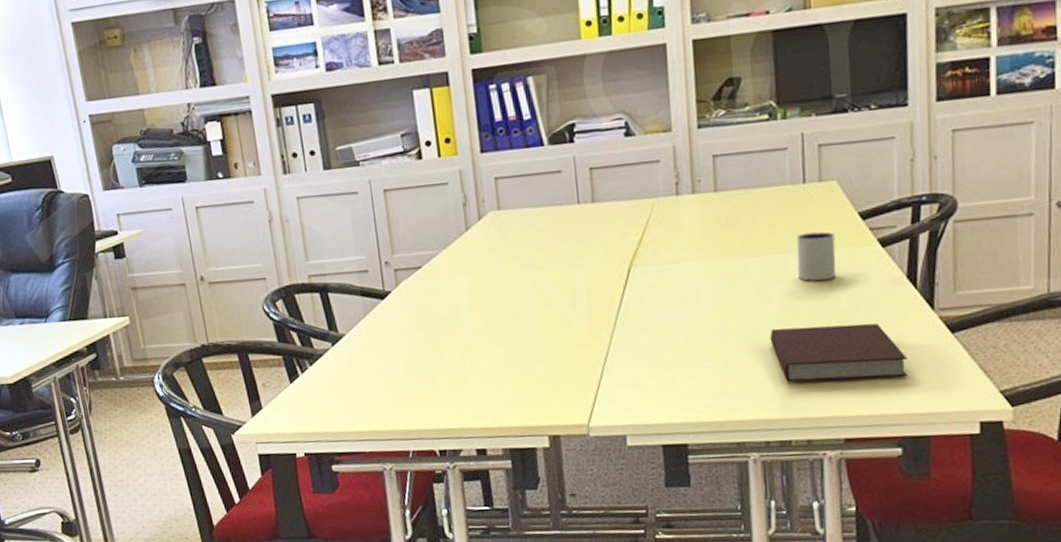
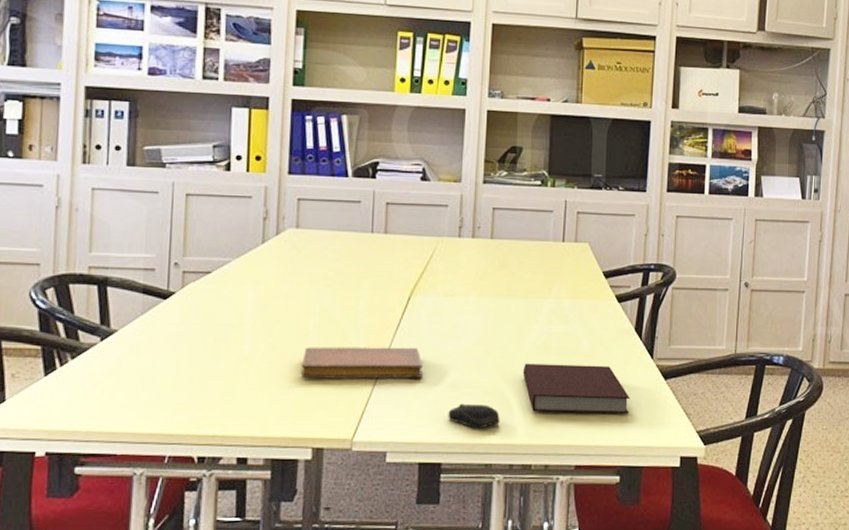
notebook: none [525,323,655,366] -> present [302,347,423,379]
computer mouse: none [688,378,749,406] -> present [448,403,500,429]
mug: present [796,231,836,281] -> none [551,284,583,326]

